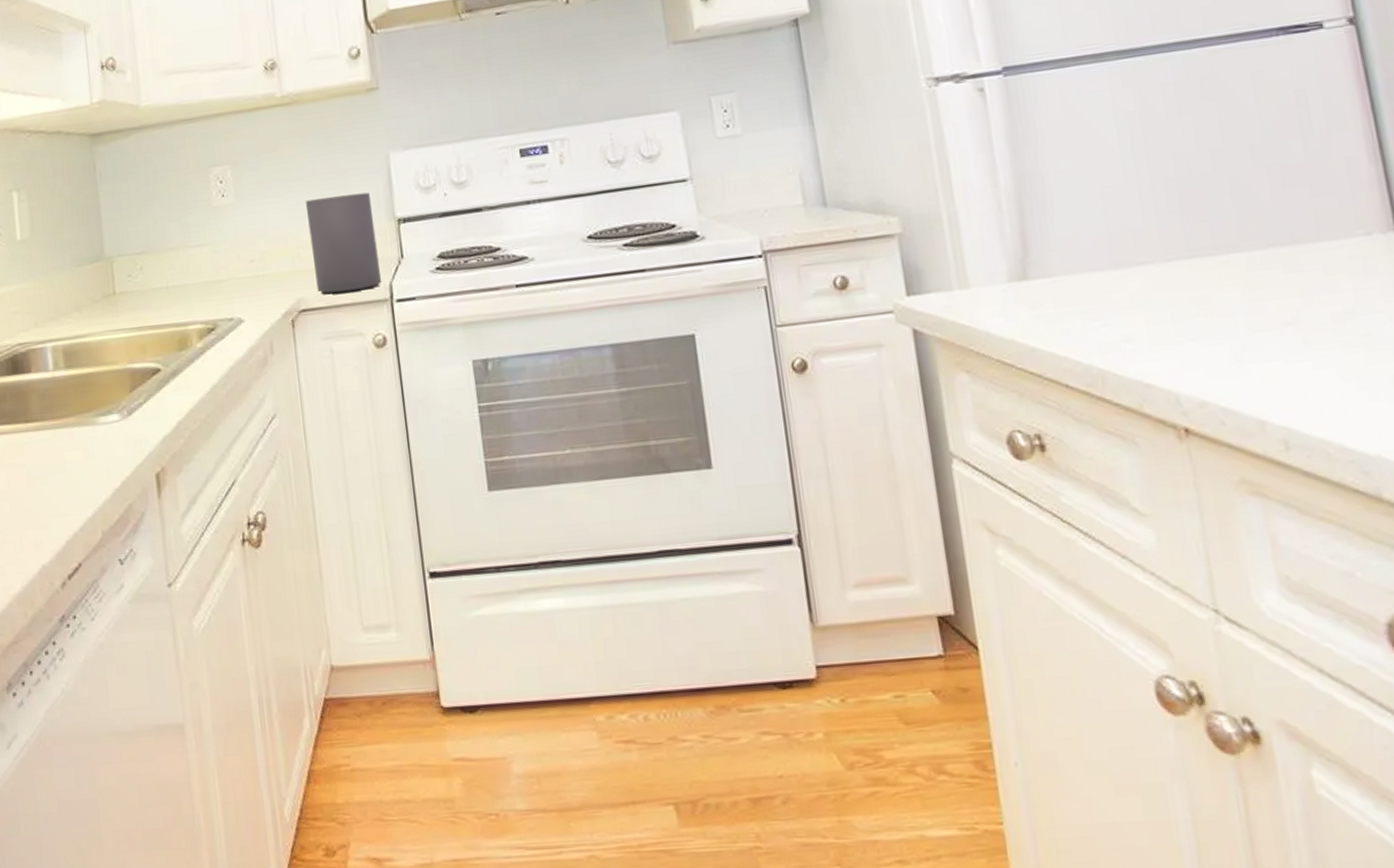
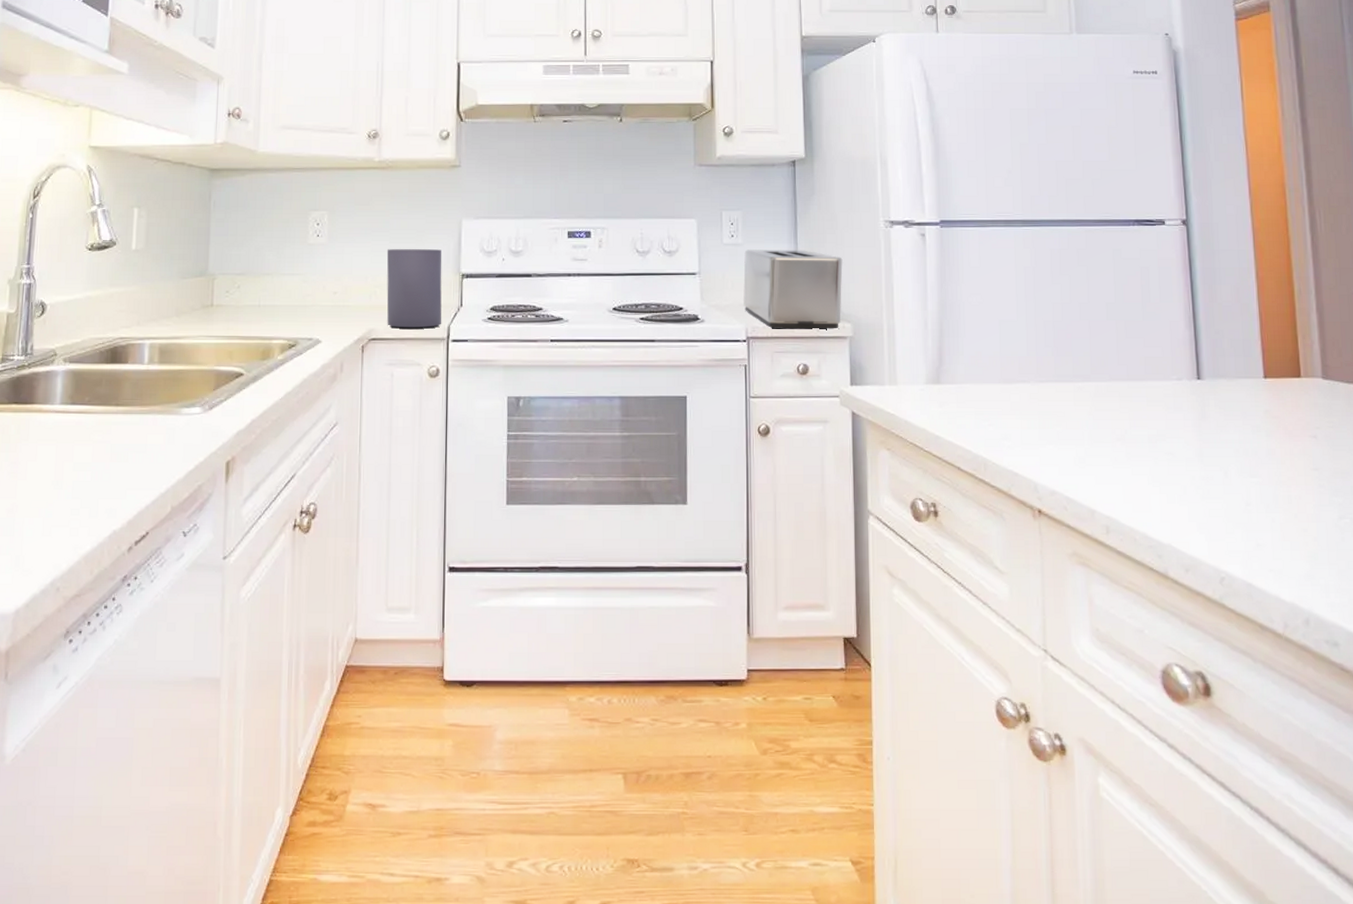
toaster: none [746,131,884,236] -> present [743,250,843,329]

